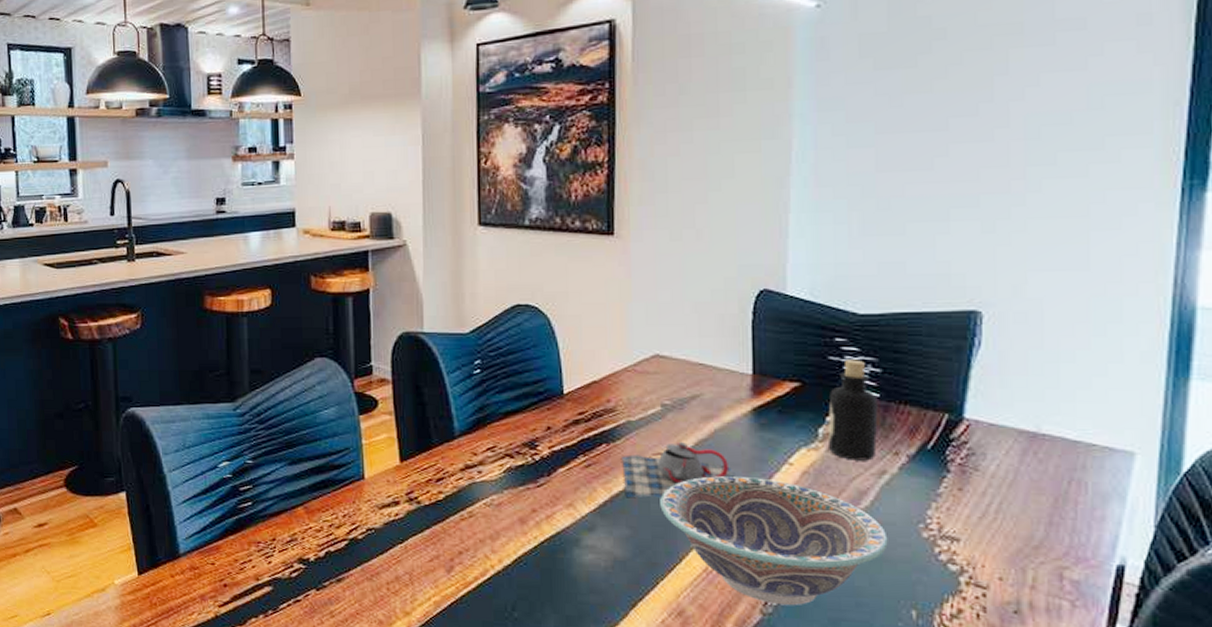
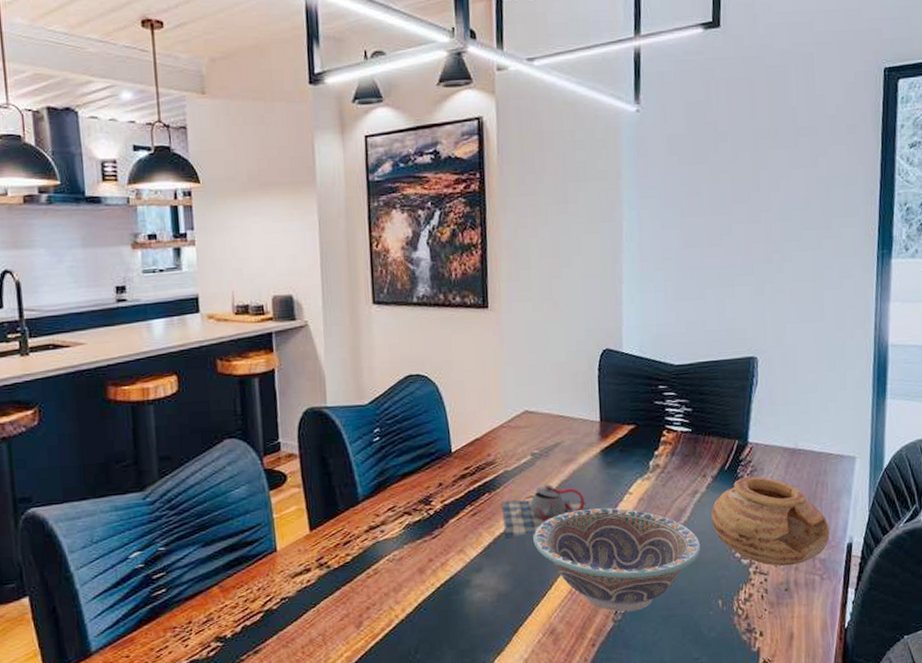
bottle: present [827,359,878,461] -> none [656,402,691,485]
ceramic pot: none [905,462,1088,583] -> present [711,476,830,567]

